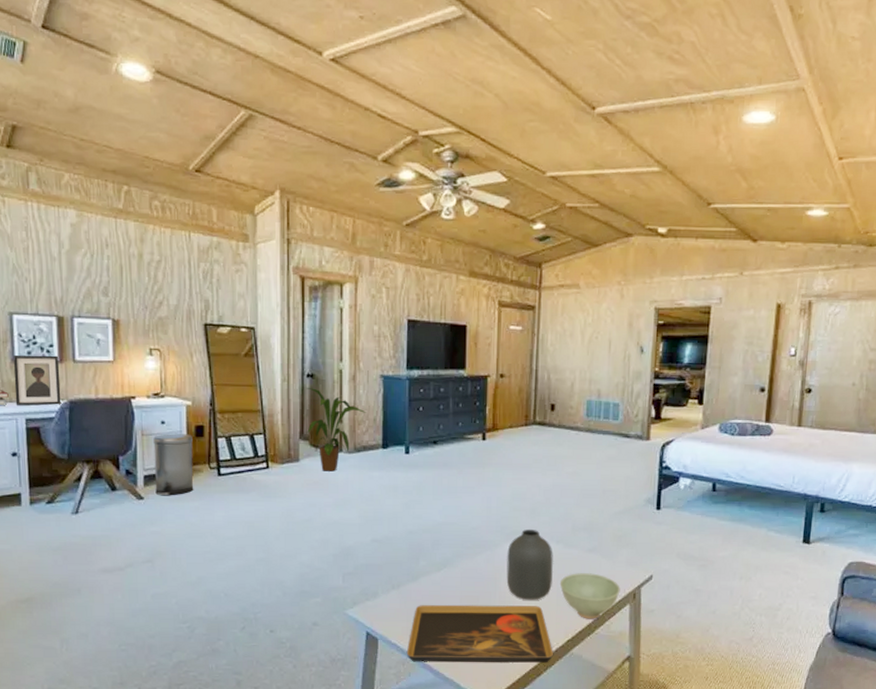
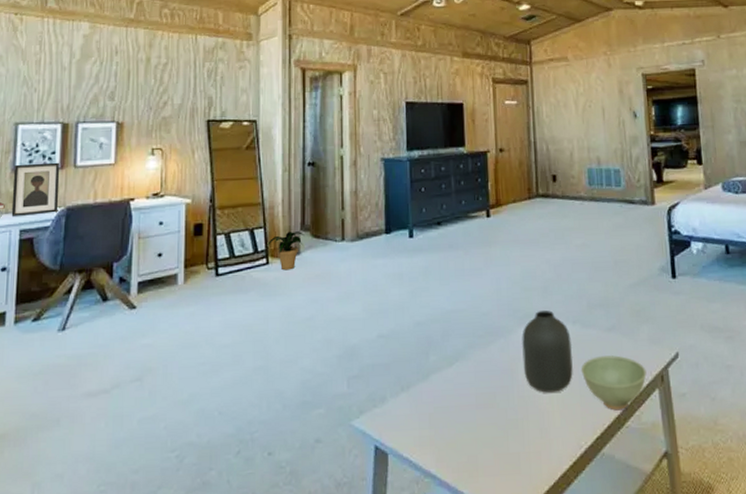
pedal bin: present [153,434,194,495] -> none [149,233,191,302]
potted plant: none [267,439,303,475] -> present [267,231,305,271]
house plant: present [307,388,366,472] -> none [308,176,368,263]
decorative tray: present [406,604,553,663] -> none [420,399,582,480]

